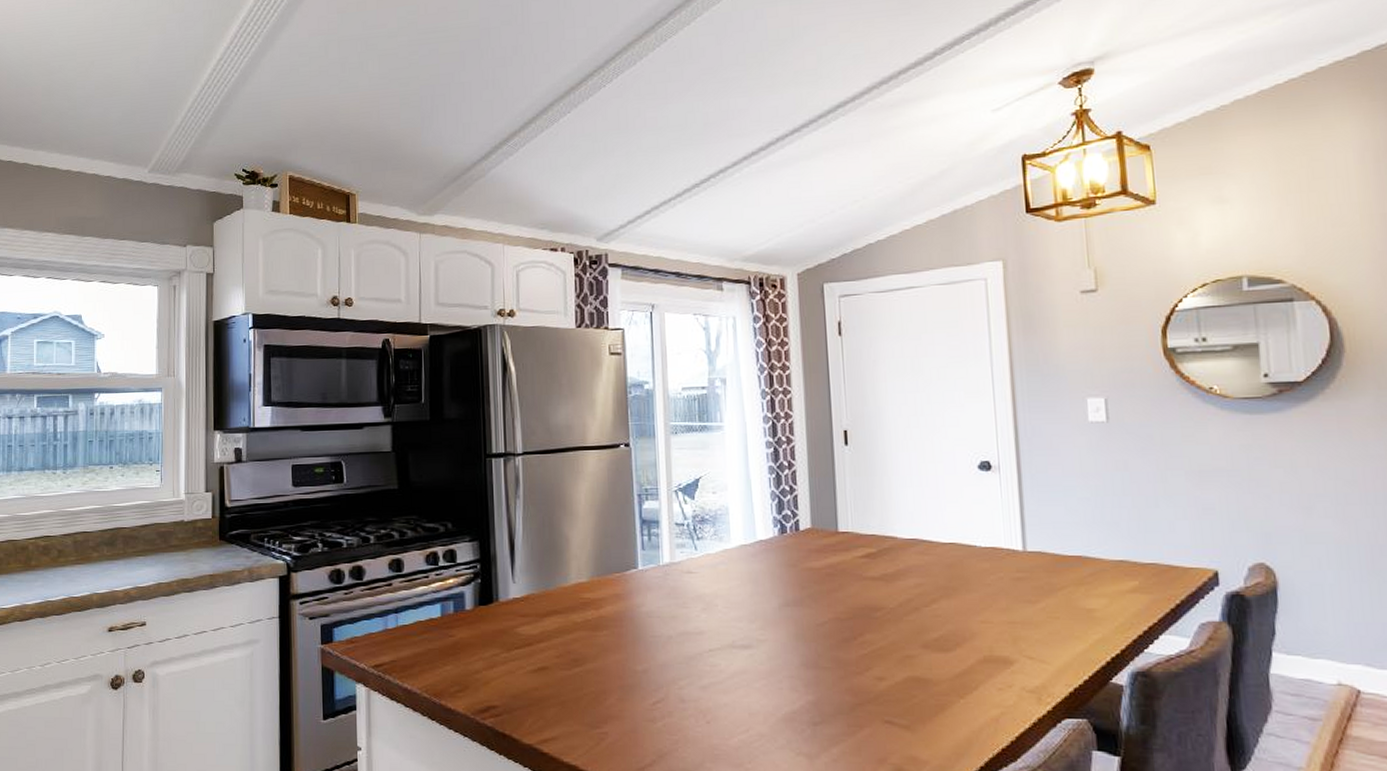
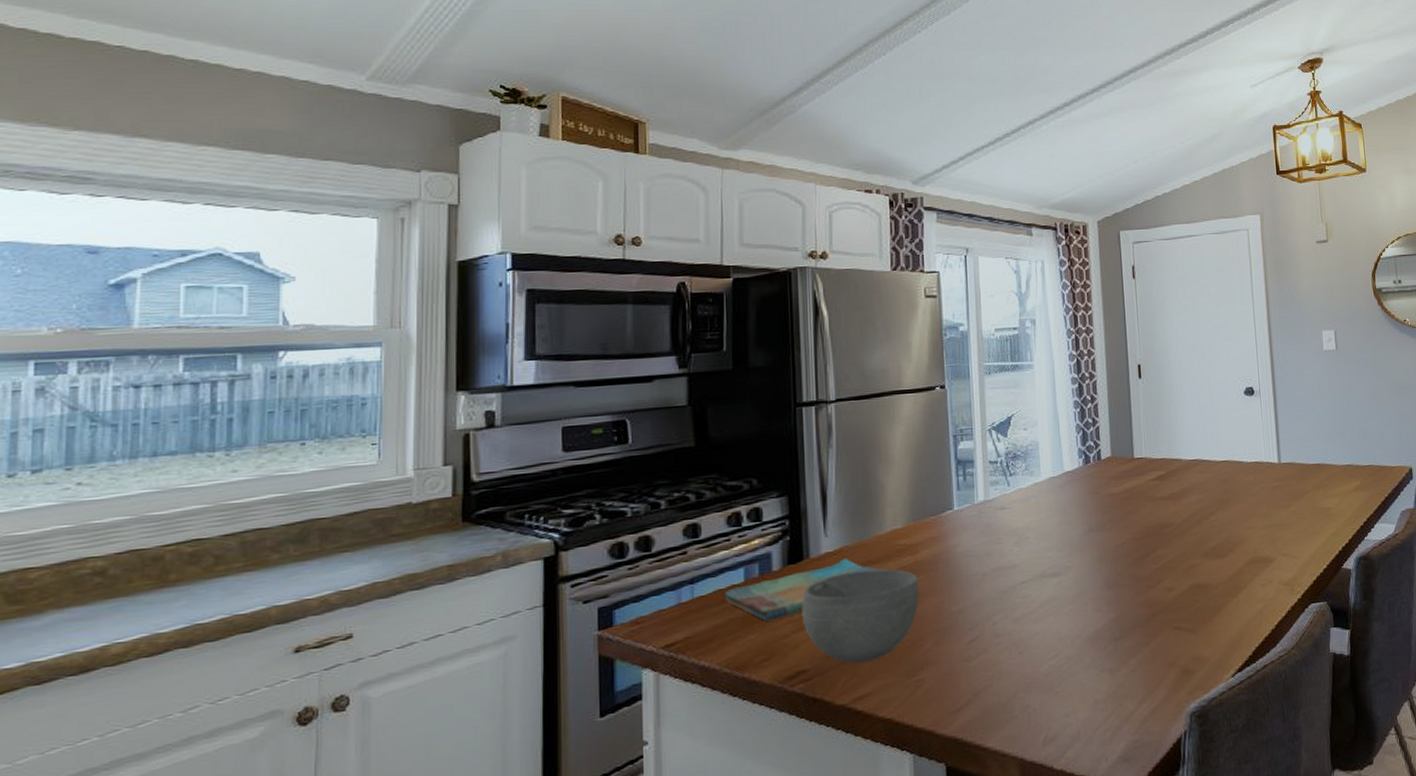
dish towel: none [424,606,572,656] -> present [725,559,887,622]
bowl: none [491,619,604,707] -> present [801,569,920,664]

